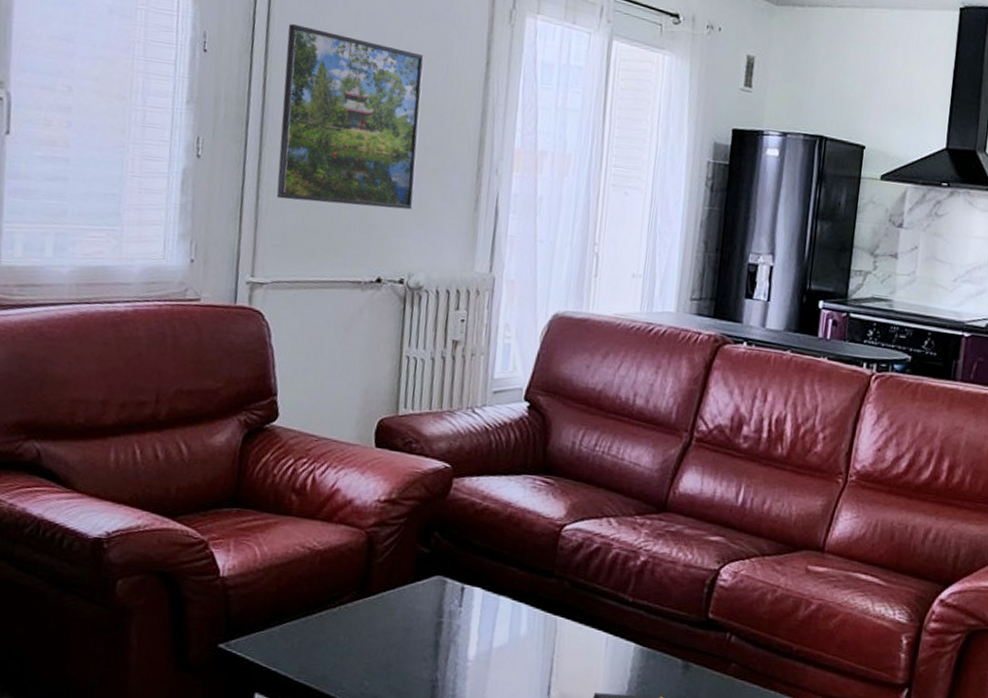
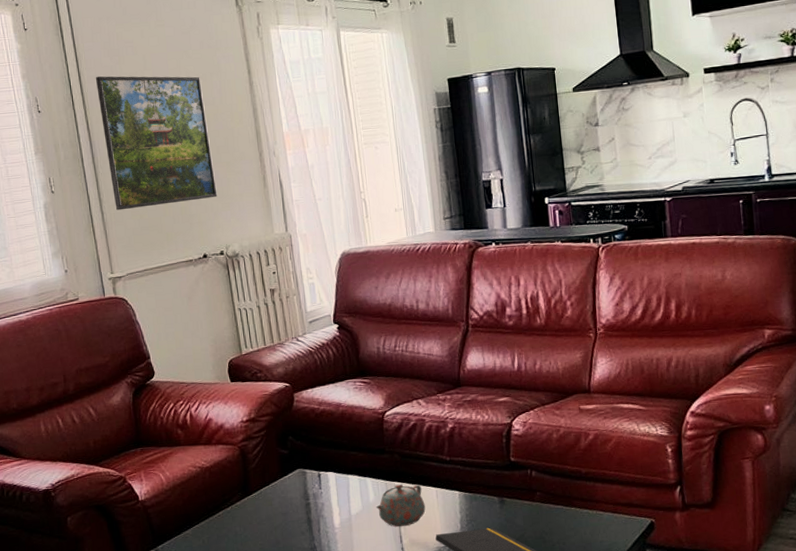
teapot: none [525,619,590,675] -> present [375,483,426,527]

